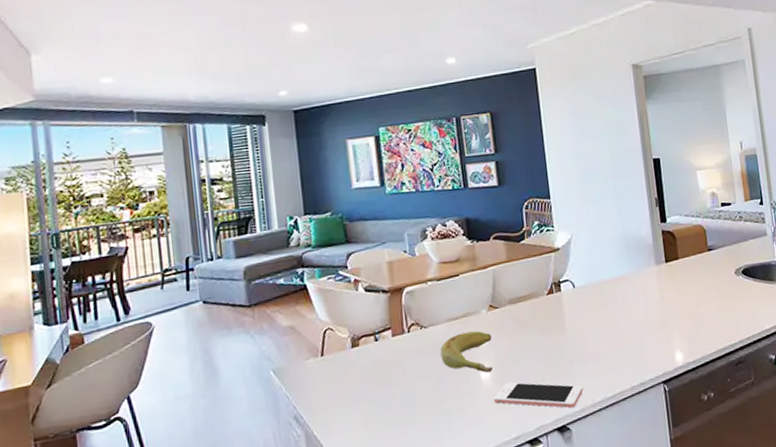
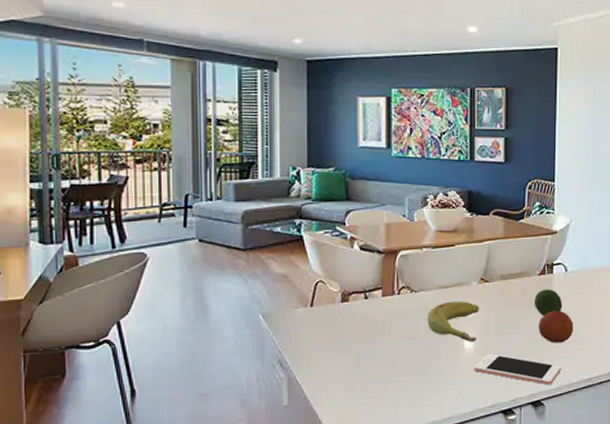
fruit: none [545,307,576,336] -> present [533,289,563,316]
fruit: none [553,328,590,364] -> present [538,310,574,343]

